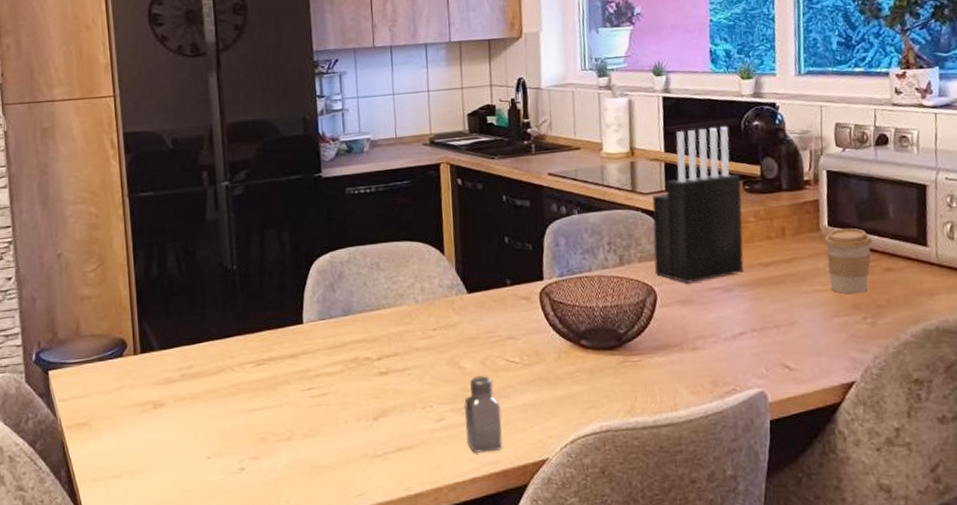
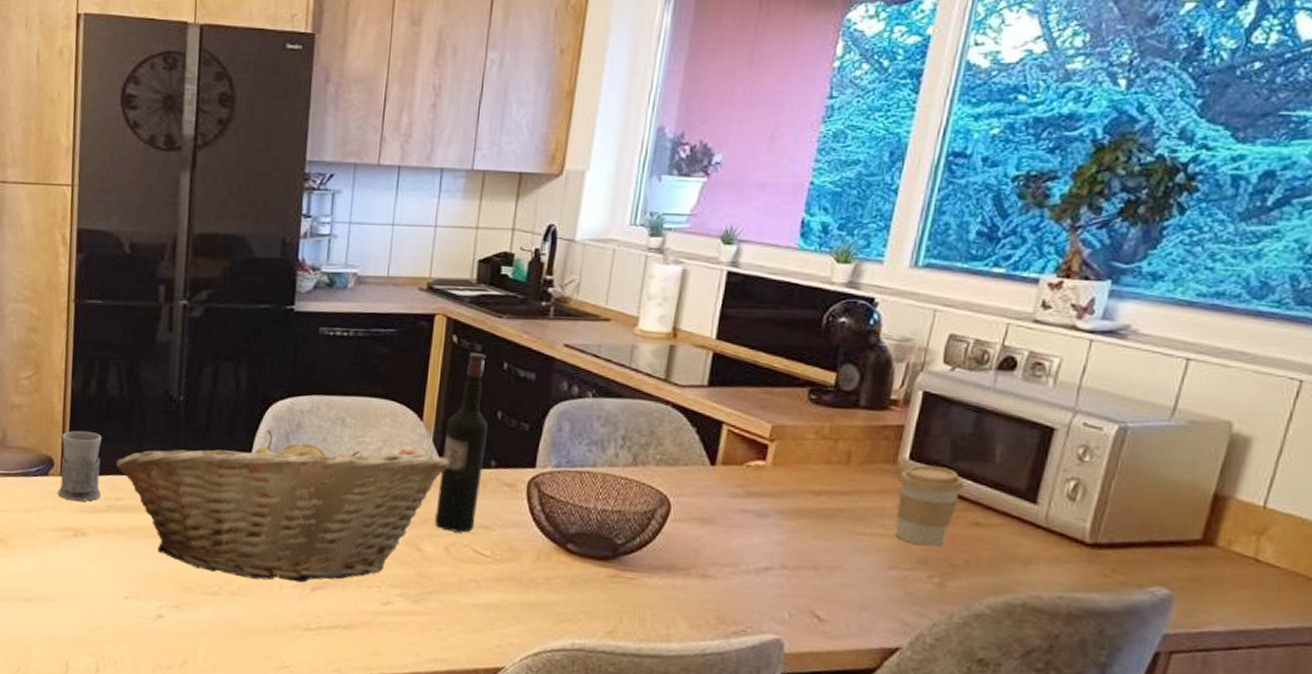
mug: none [132,310,173,376] -> present [58,431,102,502]
fruit basket: none [183,280,473,420] -> present [115,429,450,583]
saltshaker: present [464,376,503,453] -> none [413,563,459,648]
wine bottle: none [465,191,503,347] -> present [435,353,489,533]
knife block: present [652,126,744,283] -> none [673,315,809,500]

